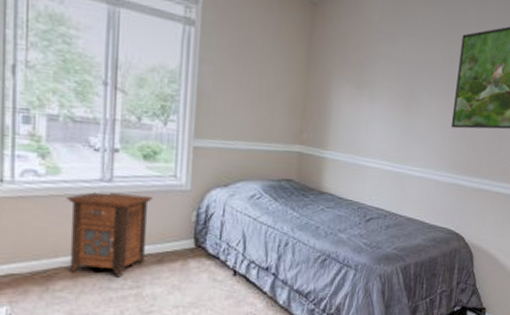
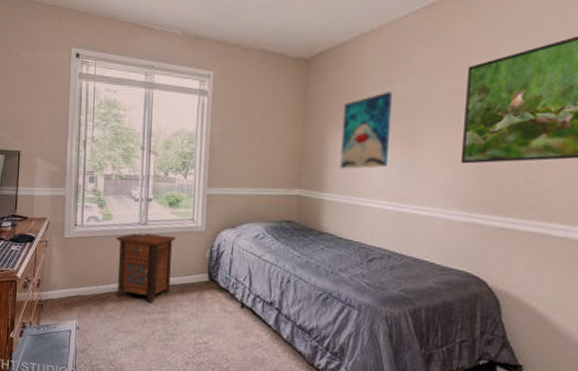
wall art: none [343,49,397,128] -> present [340,92,393,169]

